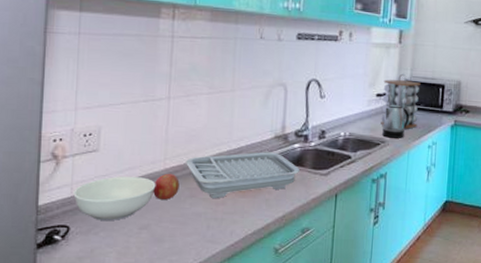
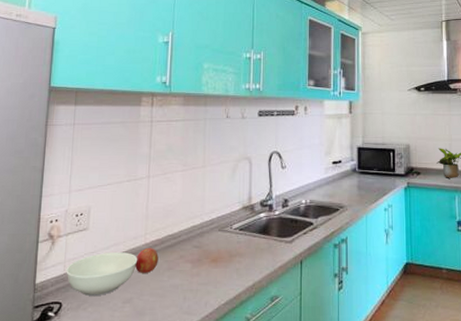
dish rack: present [185,152,300,199] -> none [163,222,266,271]
spice rack: present [381,73,421,129] -> none [338,141,373,193]
kettle: present [382,104,410,138] -> none [340,170,365,203]

